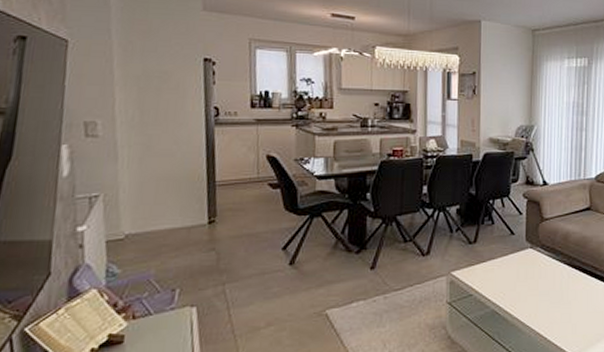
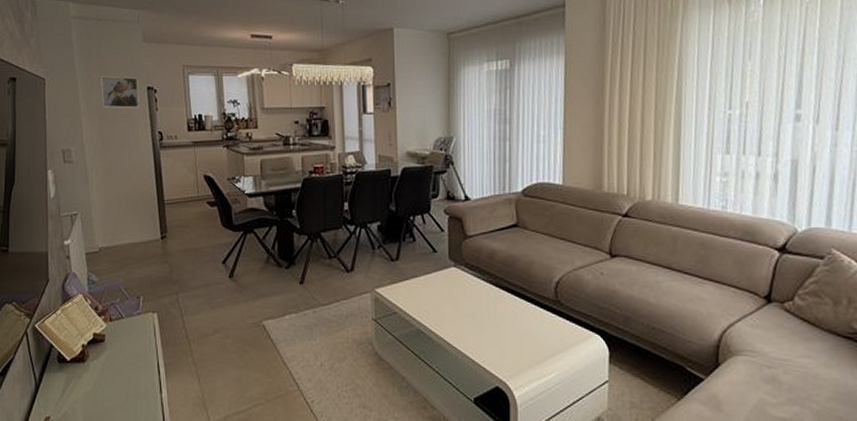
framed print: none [143,43,194,81] -> present [100,76,140,109]

